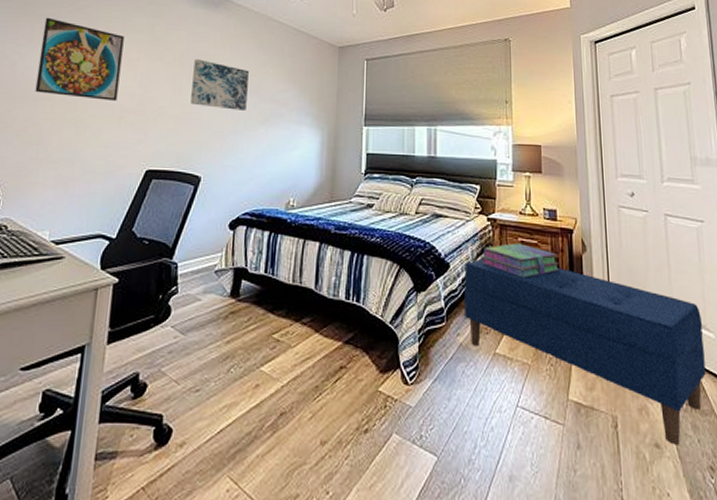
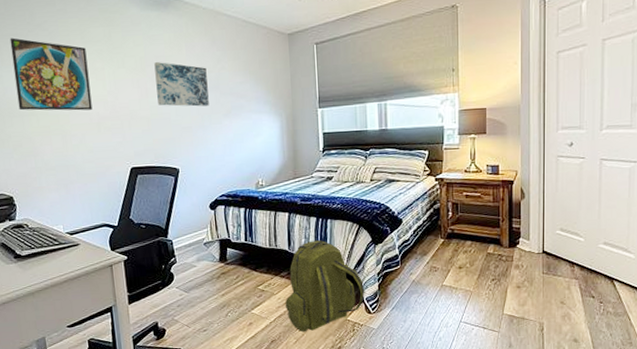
backpack: none [303,280,402,404] -> present [285,240,365,332]
bench: present [464,259,706,445] -> none [415,213,625,339]
stack of books: present [481,243,559,278] -> none [430,197,500,225]

